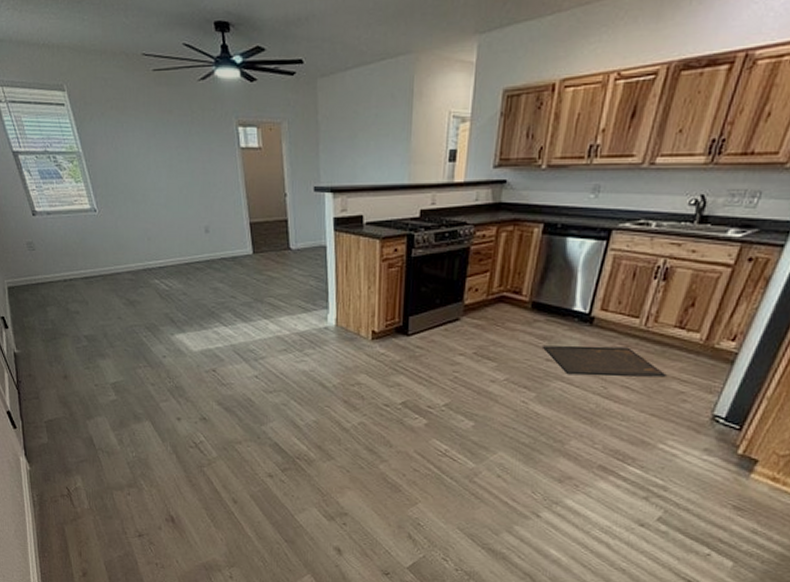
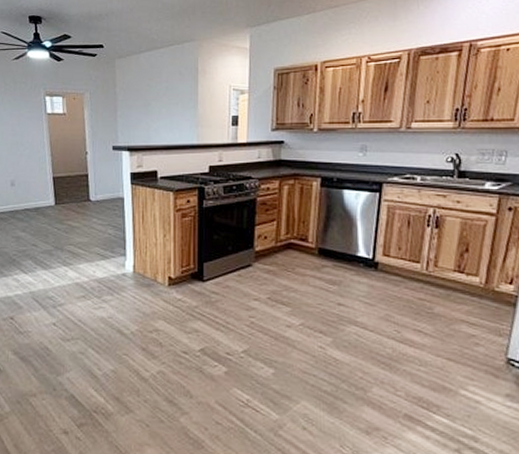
doormat: present [543,346,666,378] -> none [334,290,455,321]

